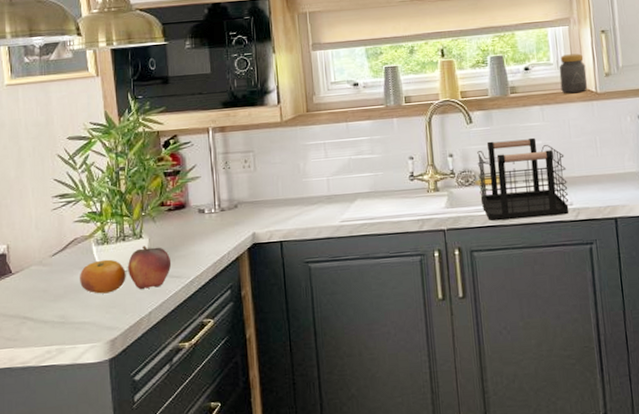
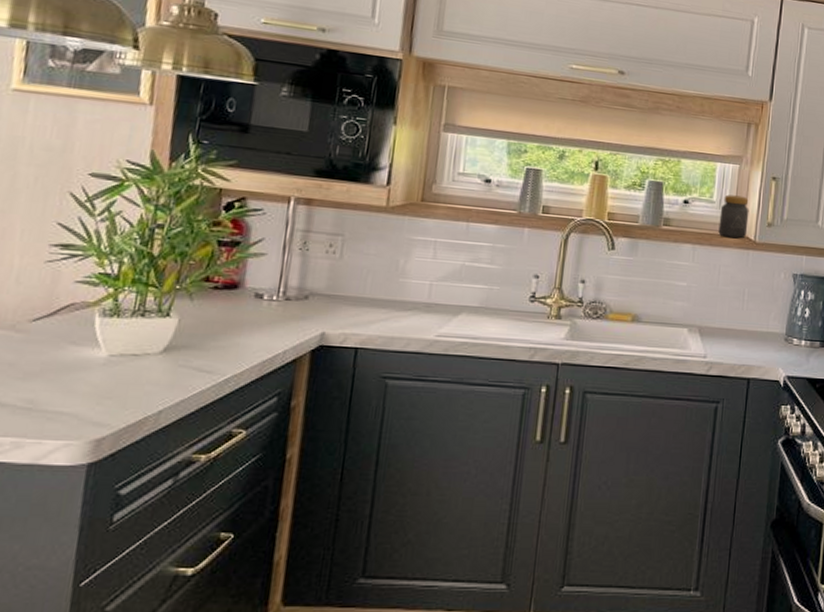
fruit: present [80,259,126,294] -> none [66,336,137,380]
fruit: present [128,245,172,289] -> none [140,326,204,381]
dish rack: present [477,137,569,222] -> none [606,273,708,367]

